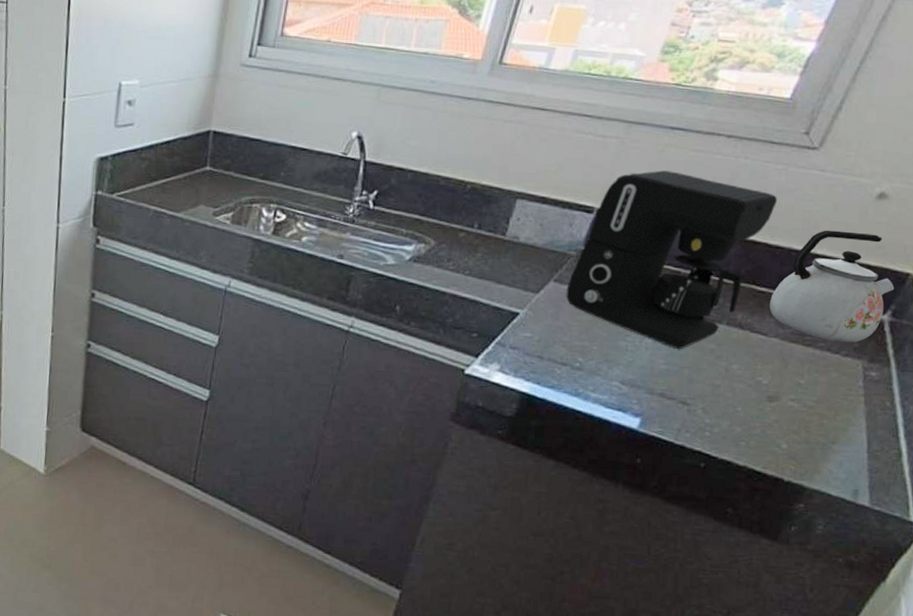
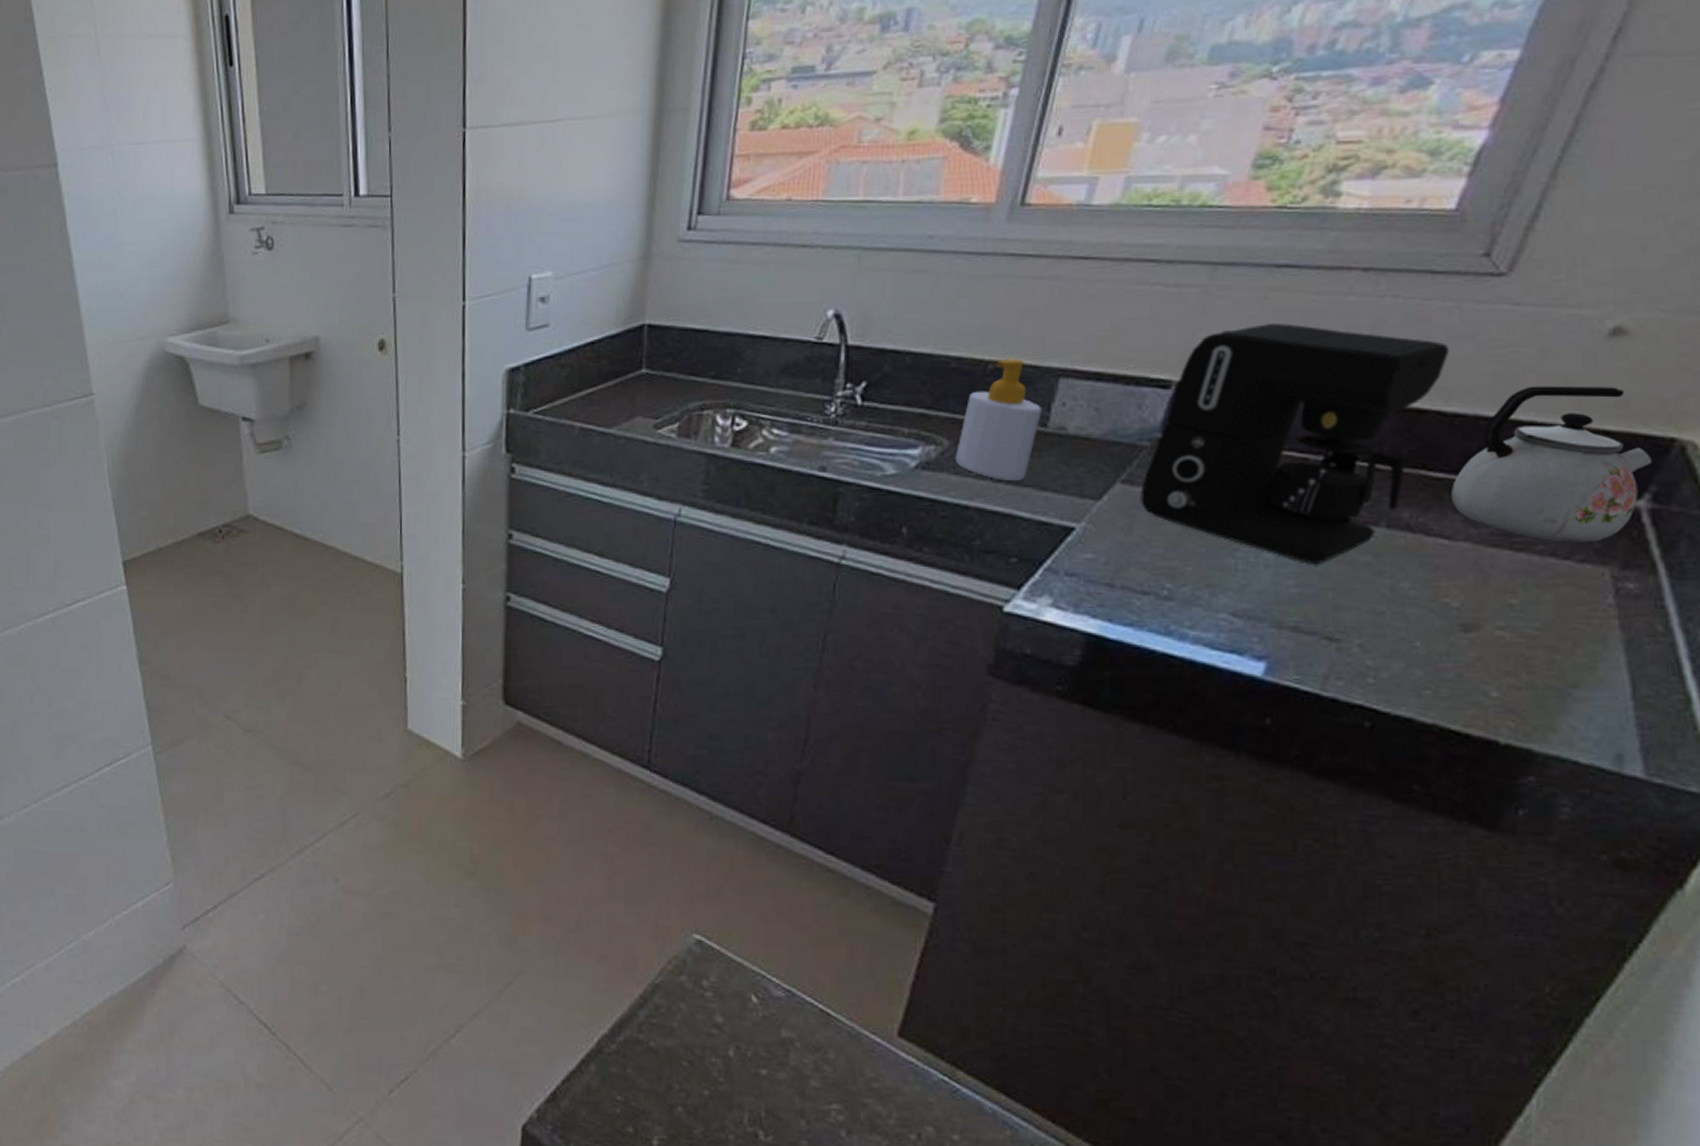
soap bottle: none [438,181,503,275] -> present [955,358,1041,481]

